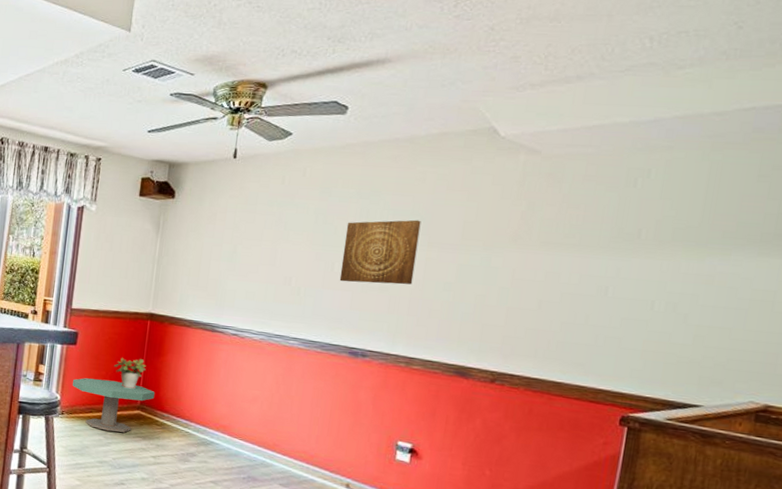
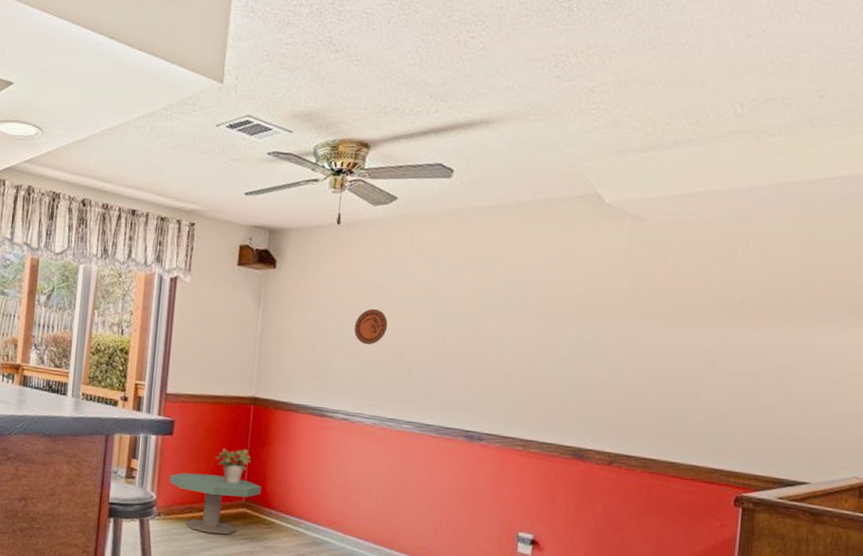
decorative plate: none [246,235,279,268] -> present [354,308,388,345]
wall art: present [339,219,421,285] -> none [452,291,532,361]

